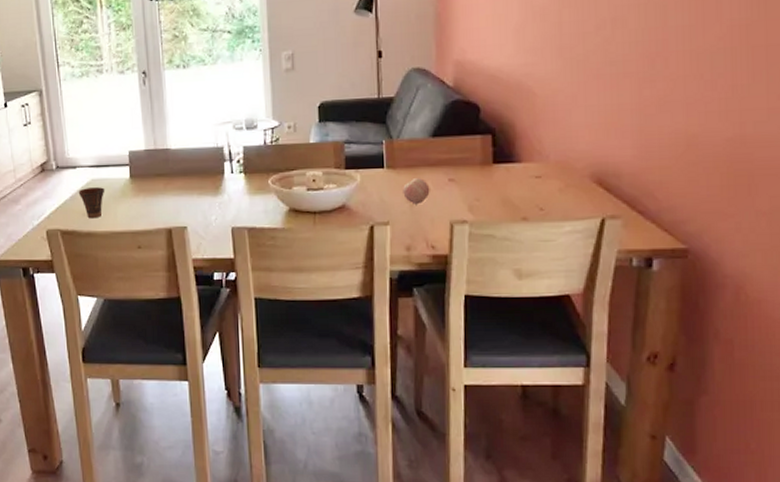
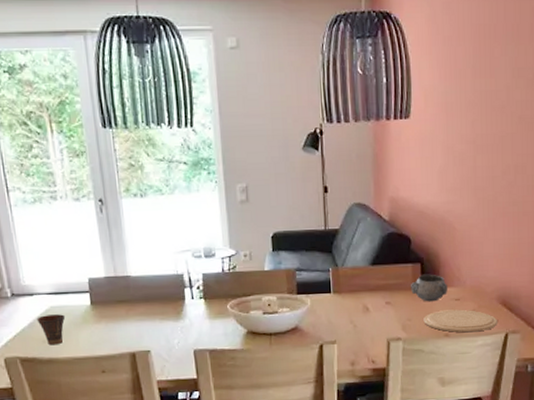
apple: present [403,177,430,205] -> none [347,301,370,325]
decorative bowl: none [480,147,525,180] -> present [411,274,447,302]
plate: none [495,188,591,216] -> present [423,309,497,333]

